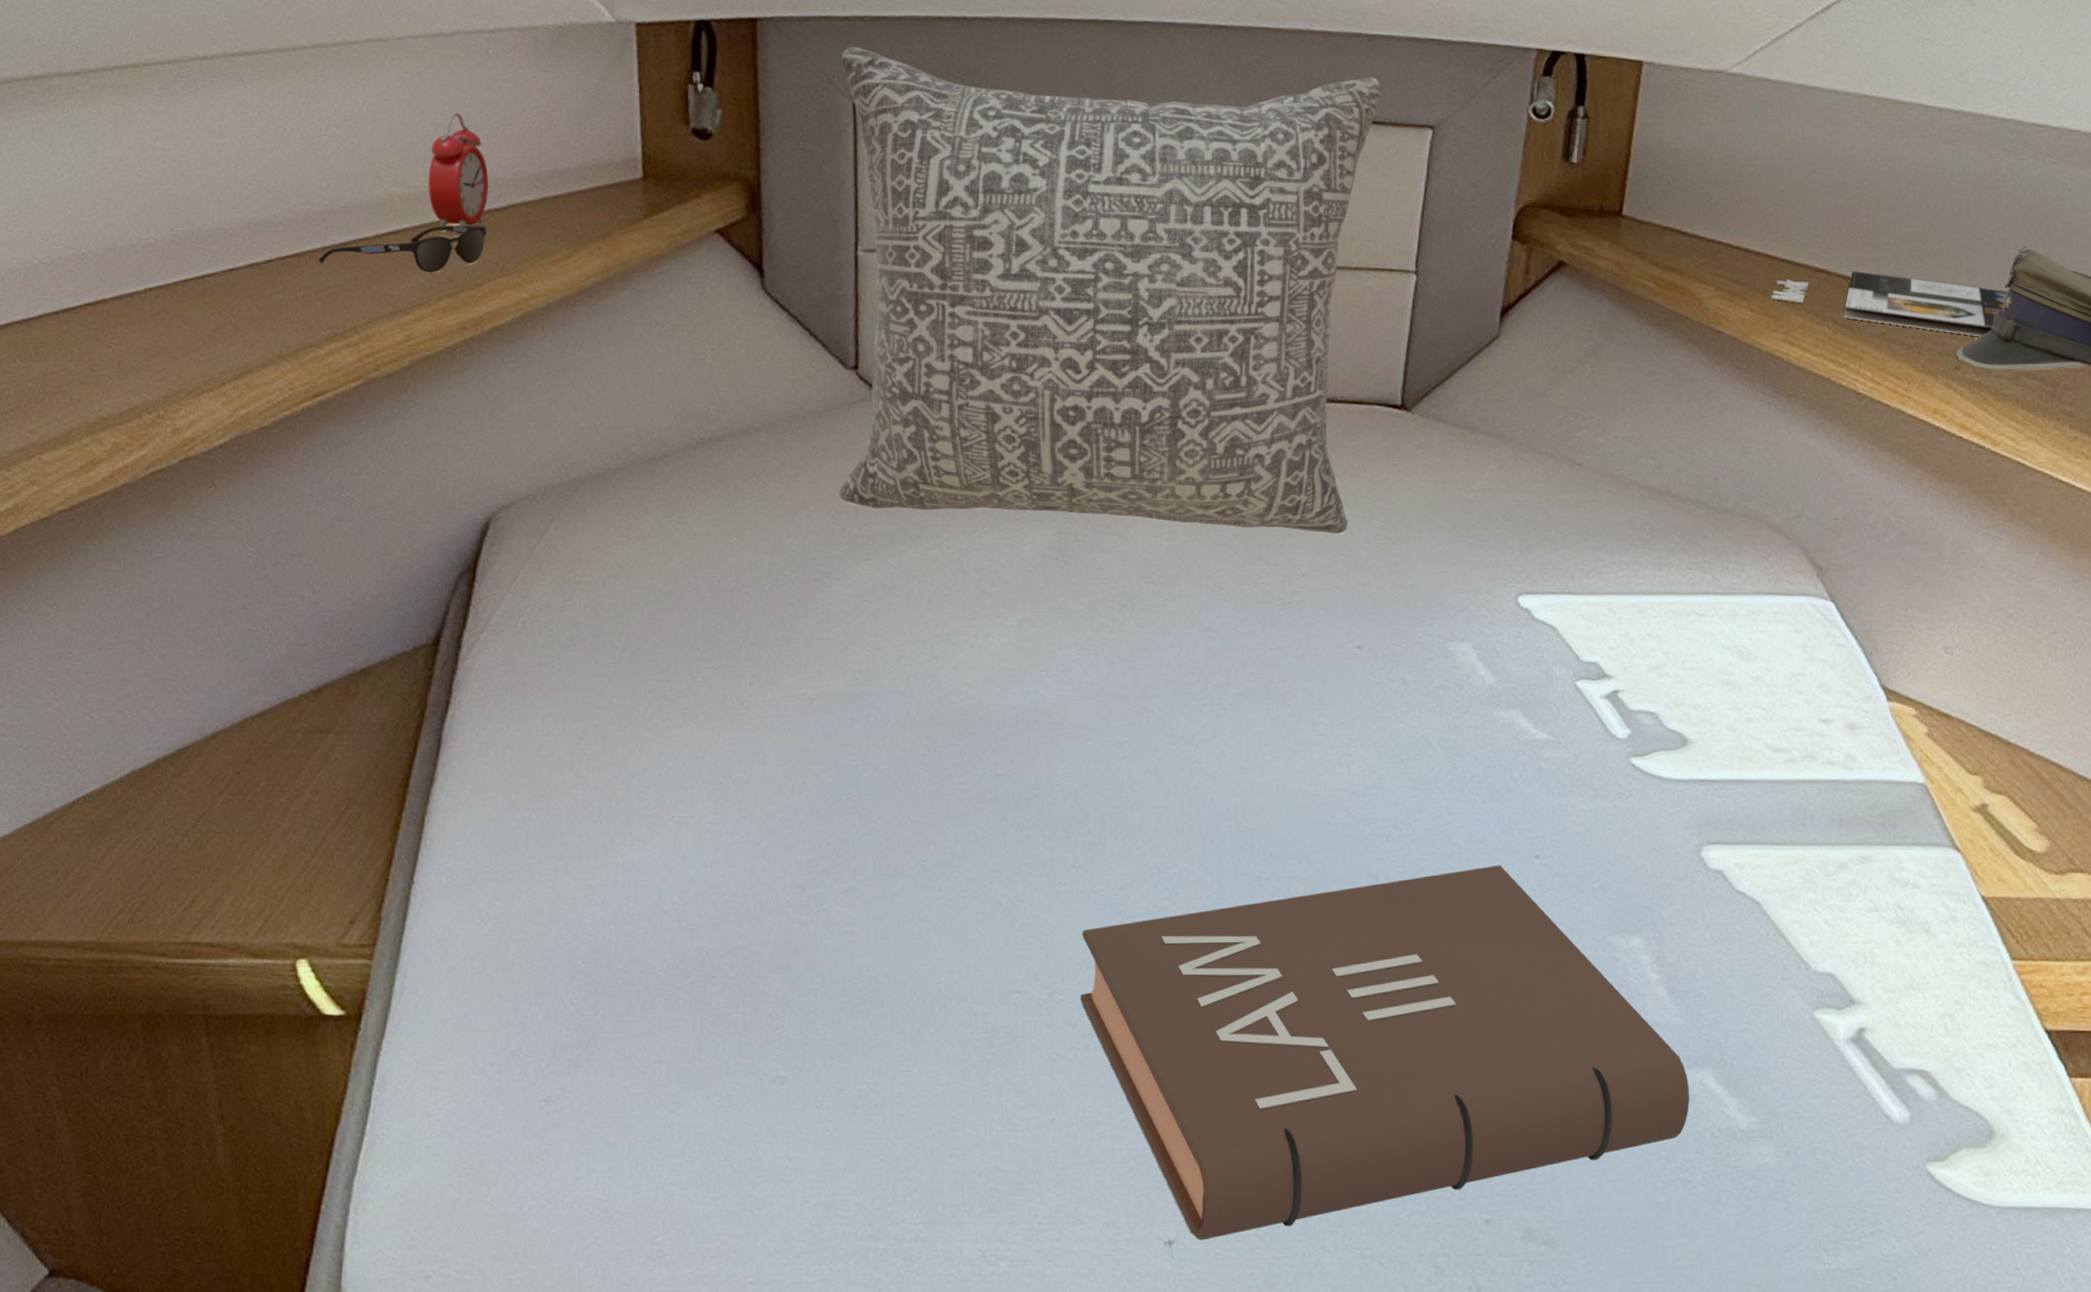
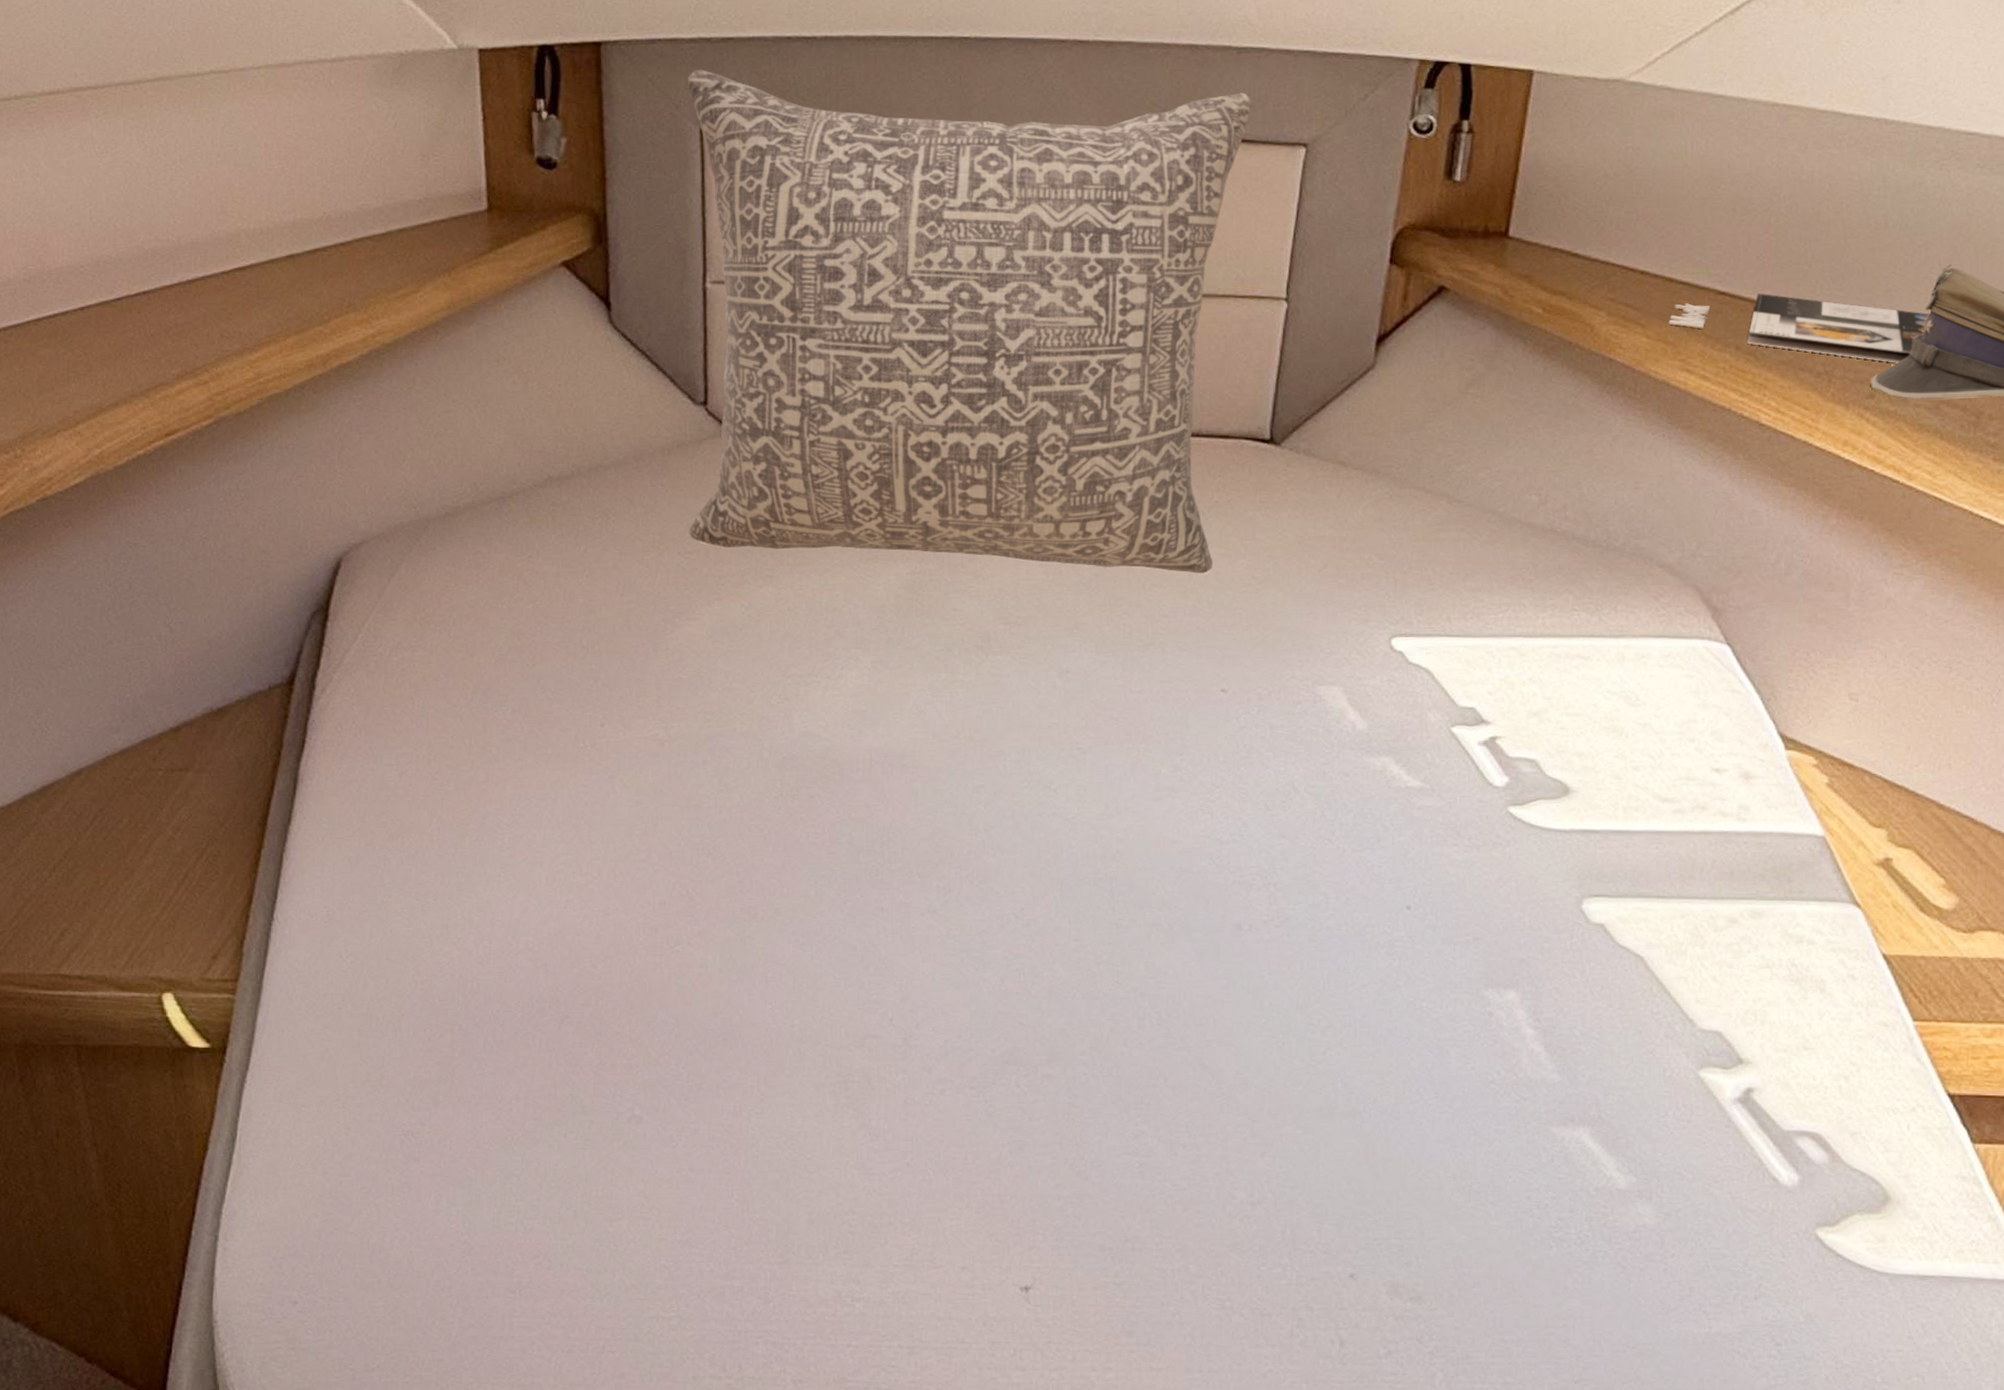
sunglasses: present [318,225,486,273] -> none [167,260,332,310]
alarm clock: present [428,112,489,232] -> none [273,144,334,268]
book: present [1080,865,1690,1241] -> none [935,915,1565,1287]

